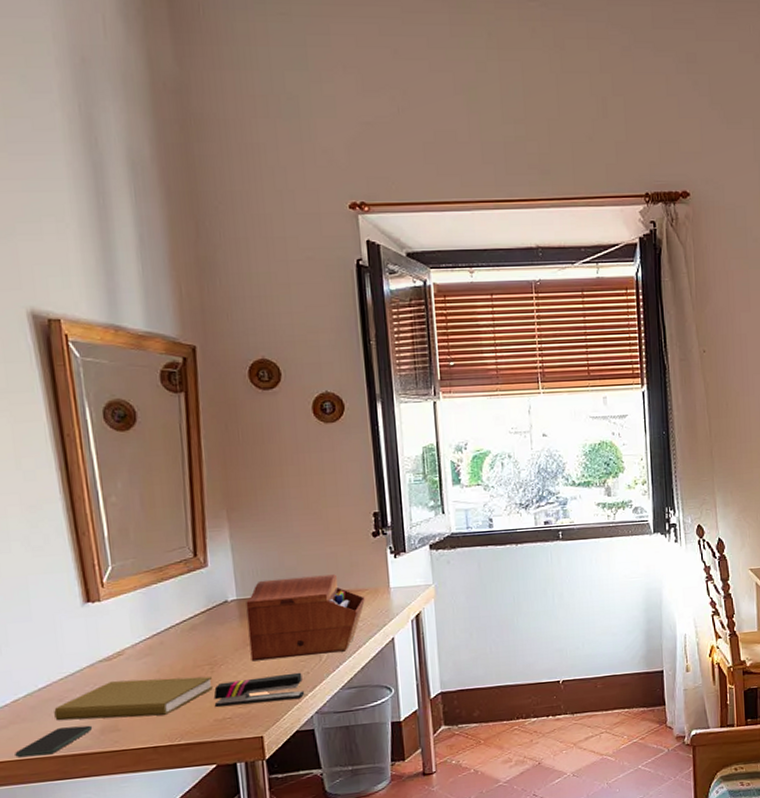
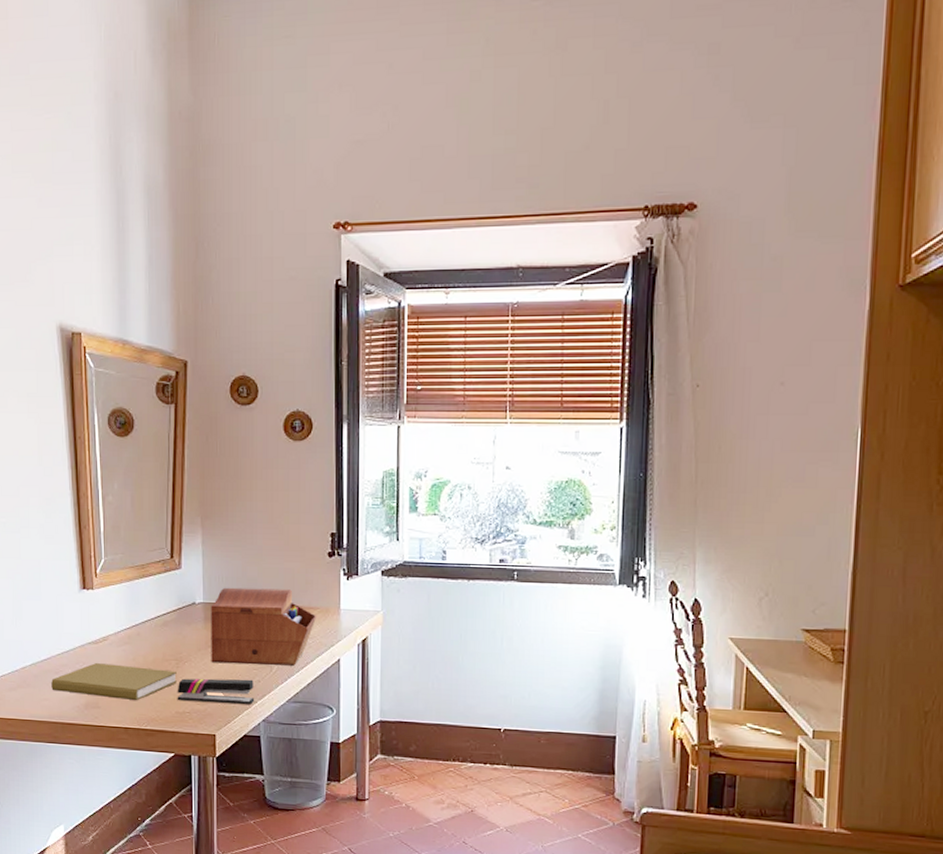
smartphone: present [15,725,93,757] -> none [20,697,79,720]

